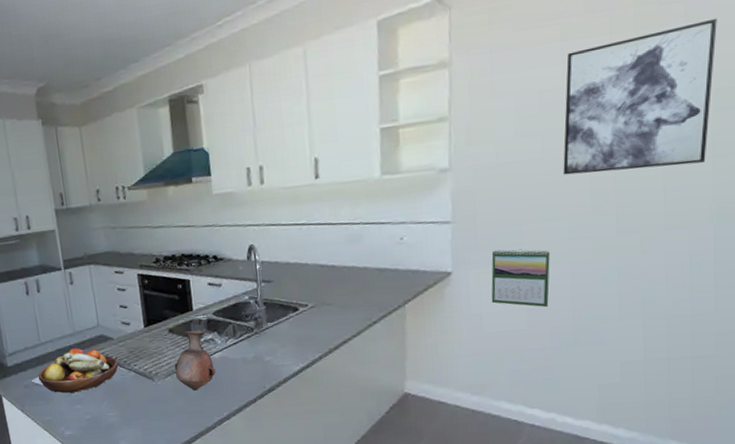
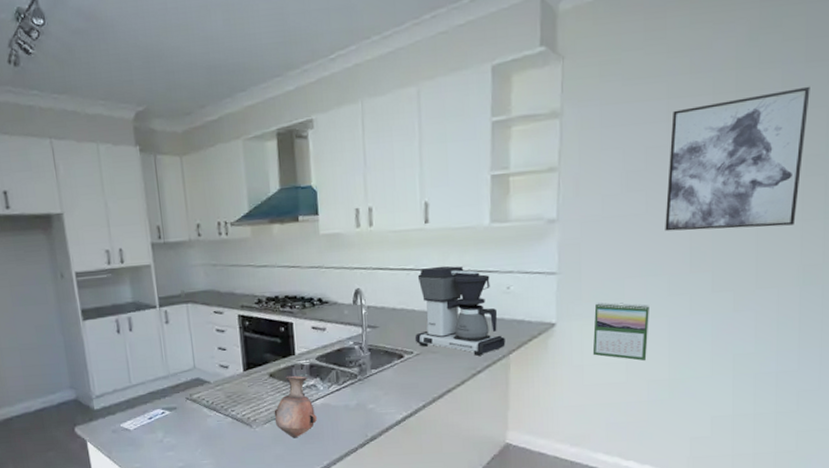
fruit bowl: present [38,348,118,393] -> none [127,391,215,439]
coffee maker: none [309,219,401,307] -> present [416,266,506,356]

